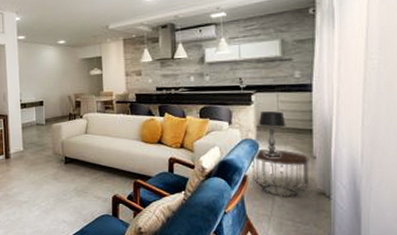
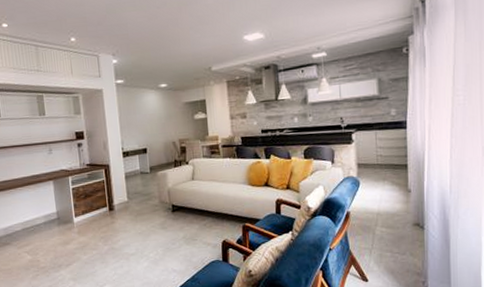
side table: present [252,149,310,197] -> none [353,185,406,230]
table lamp: present [258,111,287,158] -> none [358,148,384,194]

